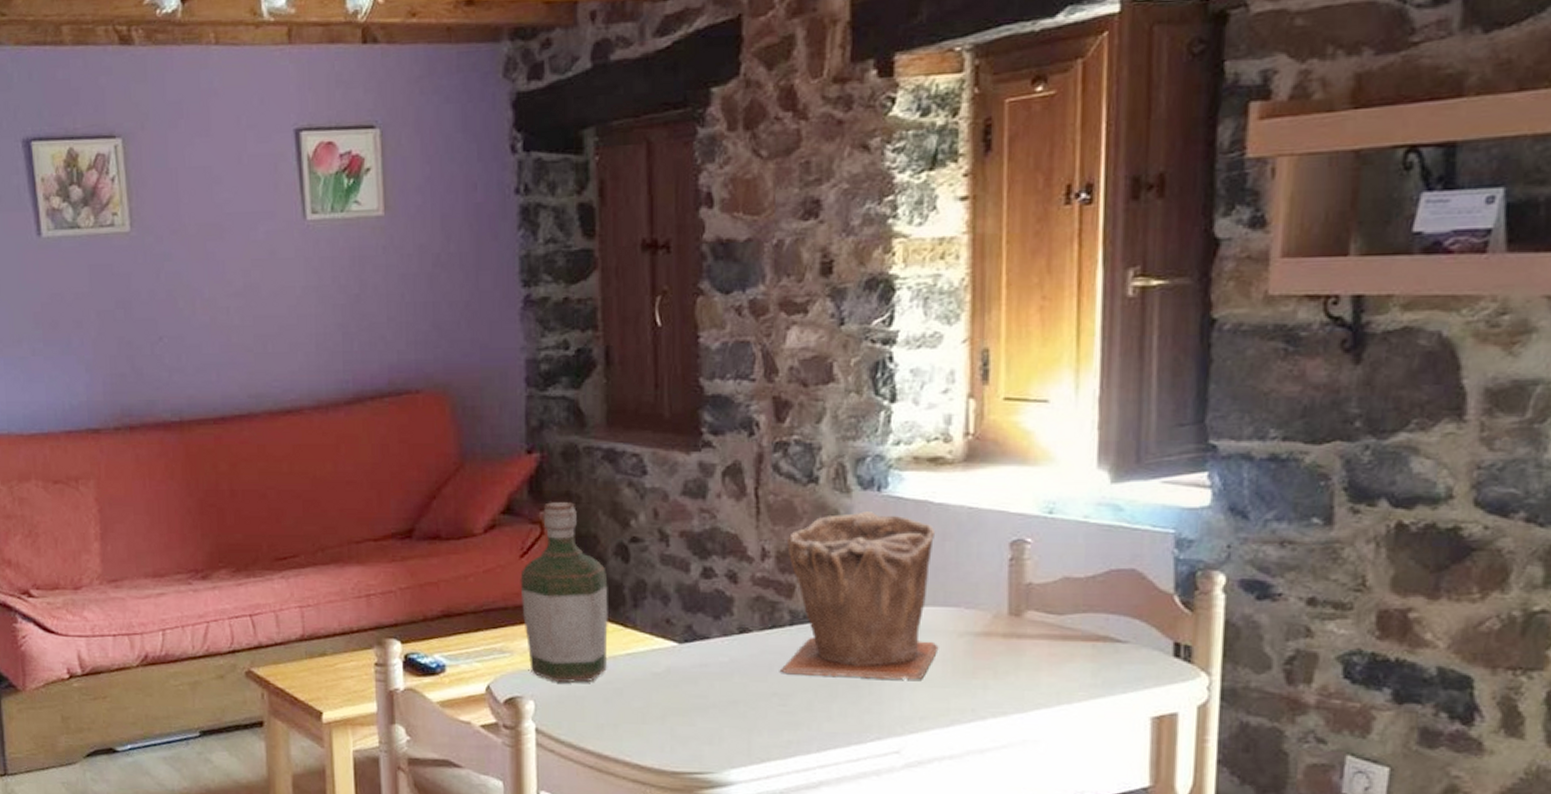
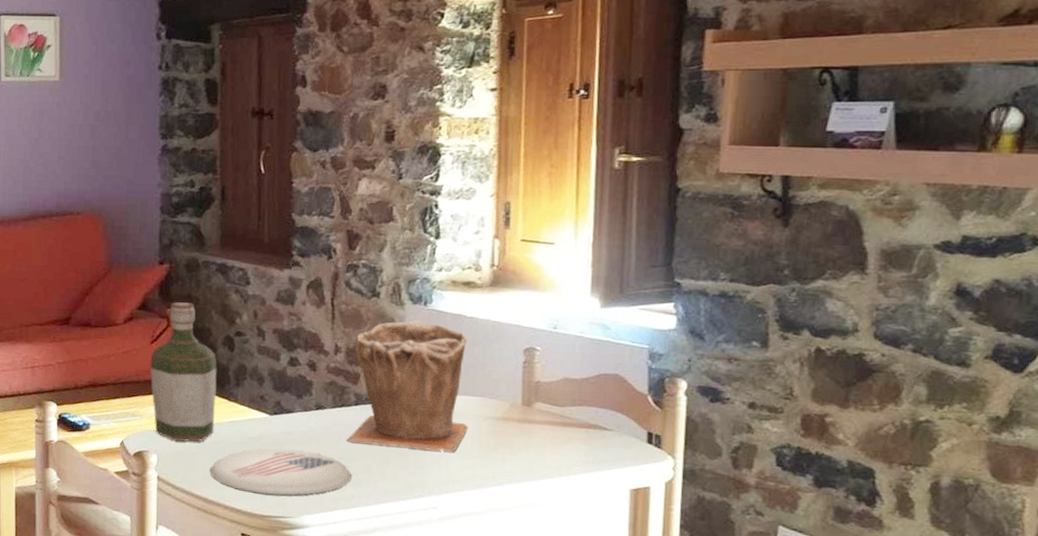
plate: none [604,686,789,746] -> present [210,448,353,496]

